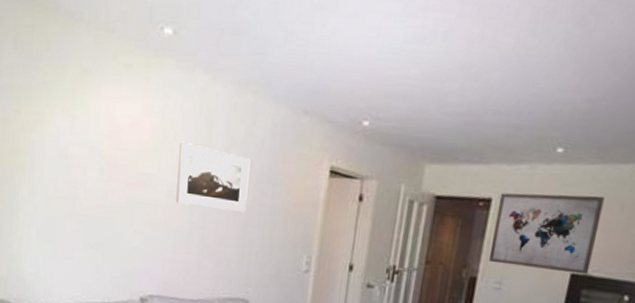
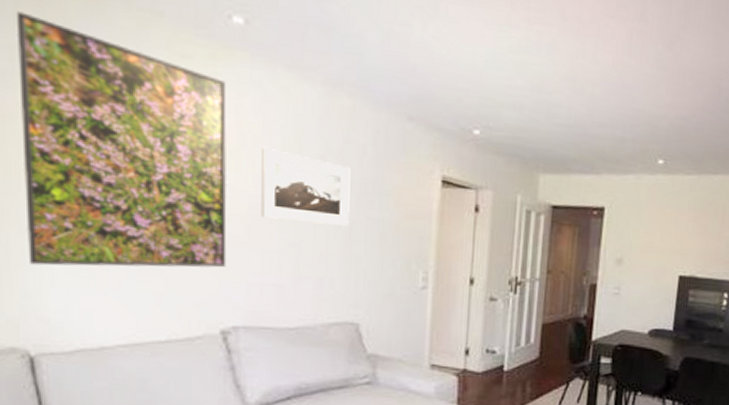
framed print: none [14,38,155,245] -> present [15,11,227,268]
wall art: present [488,193,605,275] -> none [606,202,701,276]

